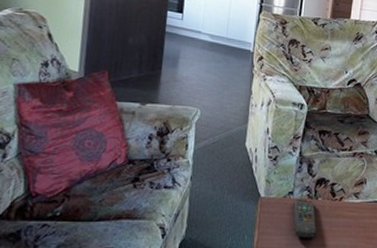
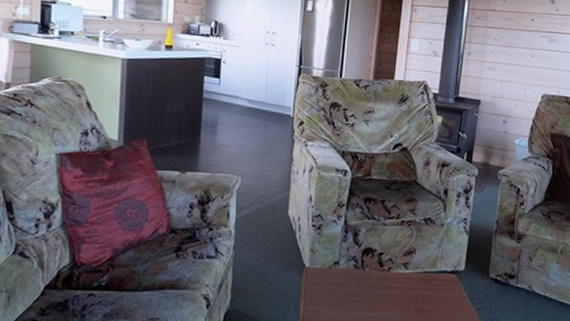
remote control: present [294,198,317,238] -> none [340,268,365,310]

